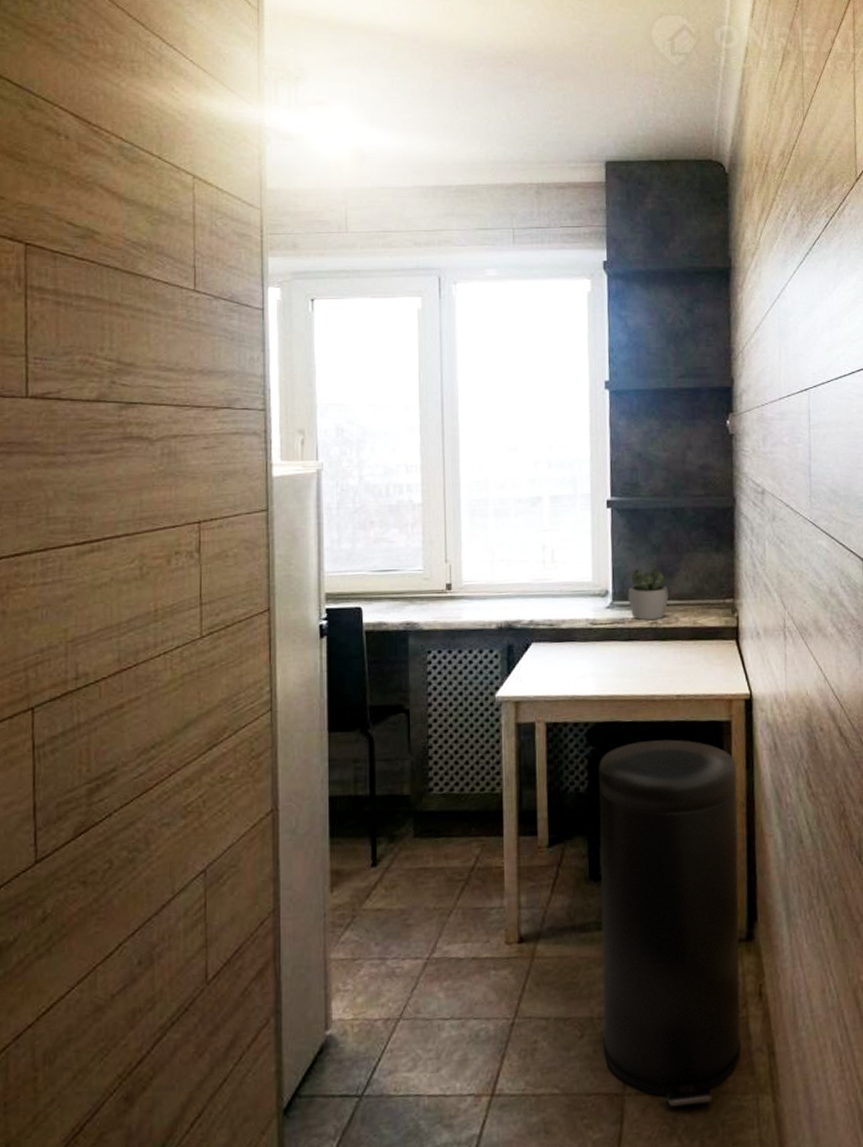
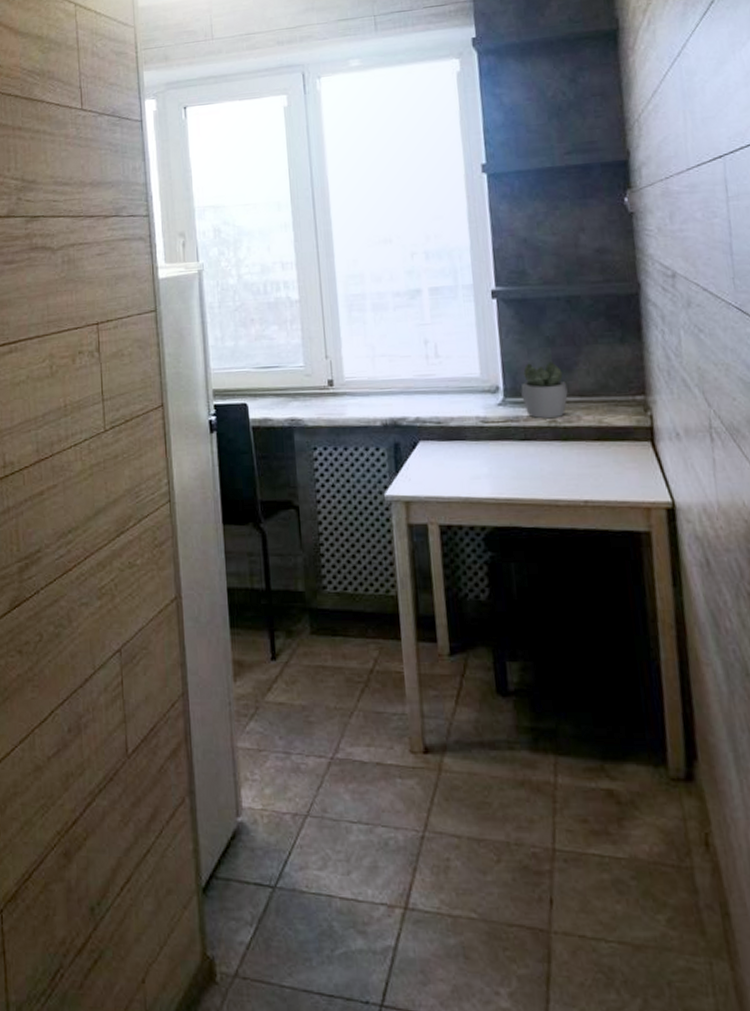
pedal bin: present [599,739,742,1108] -> none [499,549,687,957]

